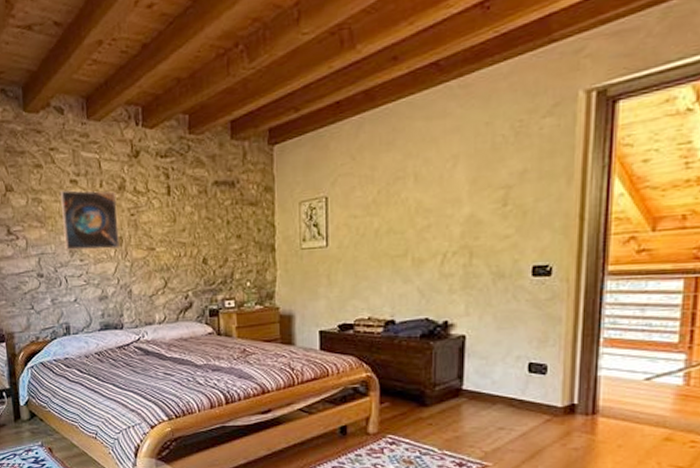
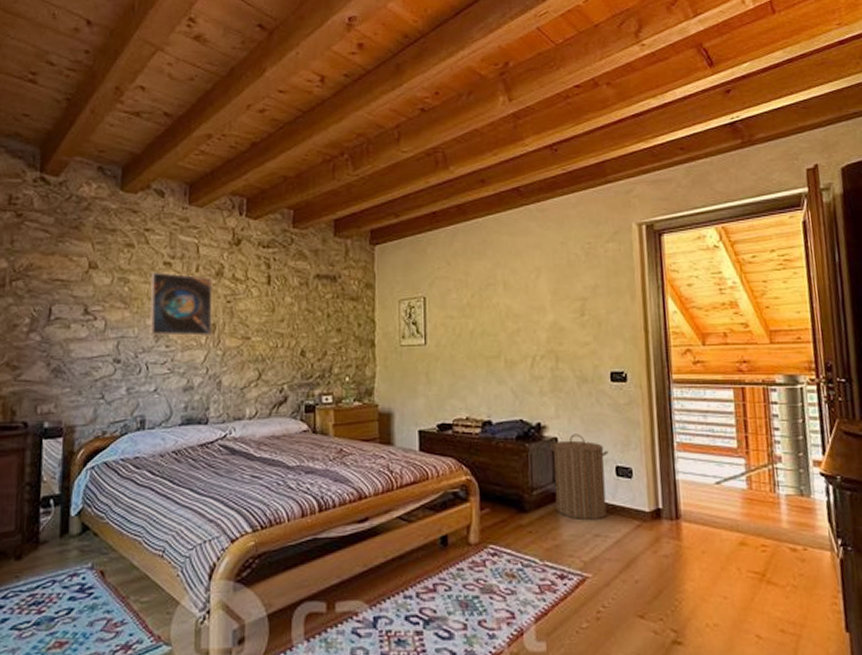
laundry hamper: none [457,331,522,415] -> present [550,434,609,521]

